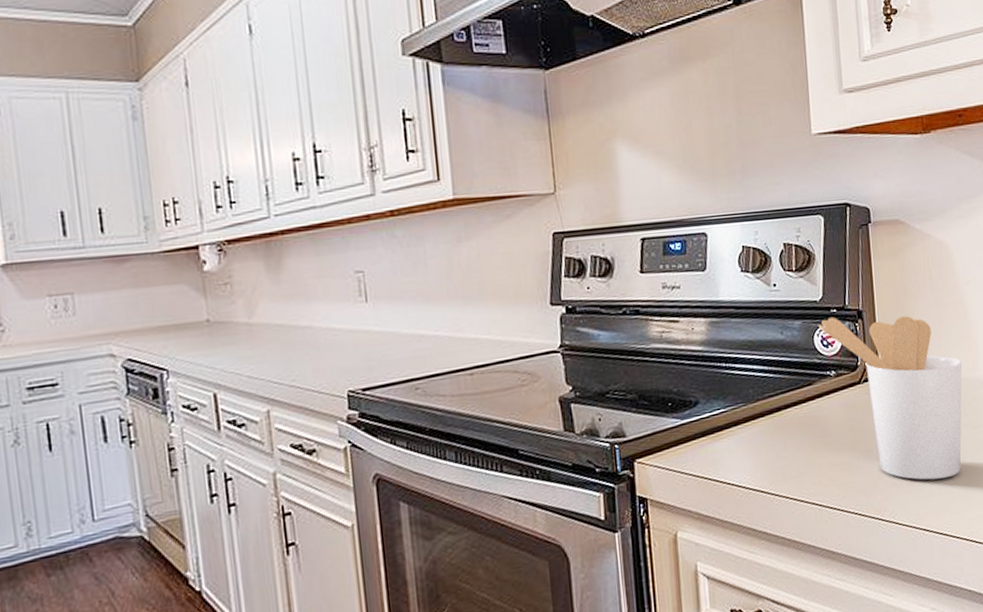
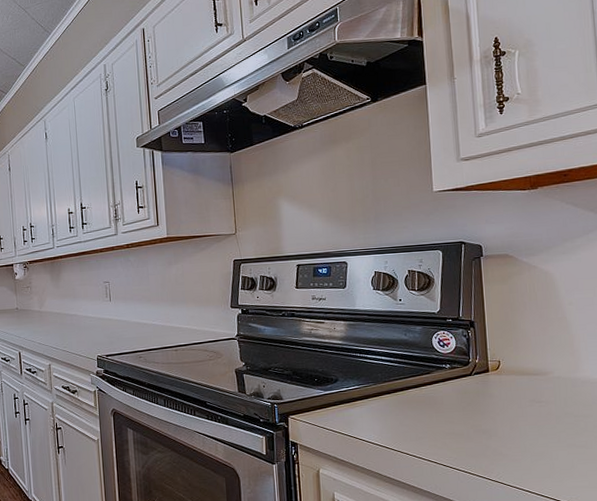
utensil holder: present [818,316,963,480] -> none [436,325,565,454]

